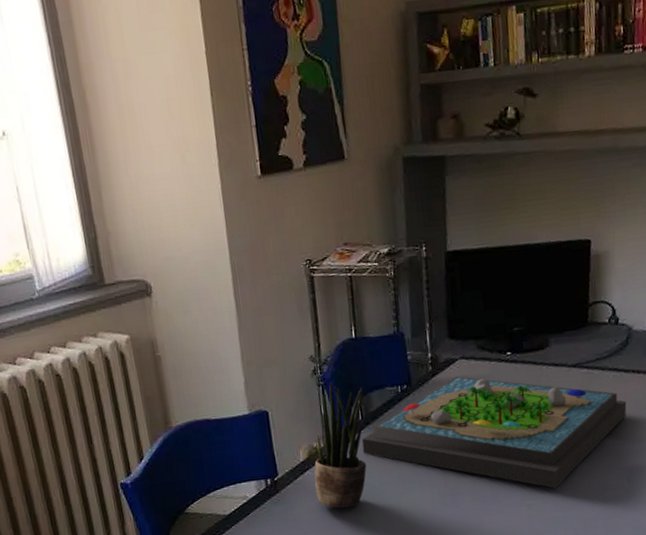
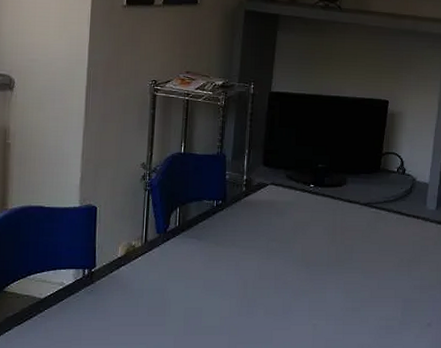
potted plant: present [314,381,367,508] -> none [127,188,184,306]
board game: present [362,376,627,488] -> none [175,199,406,312]

